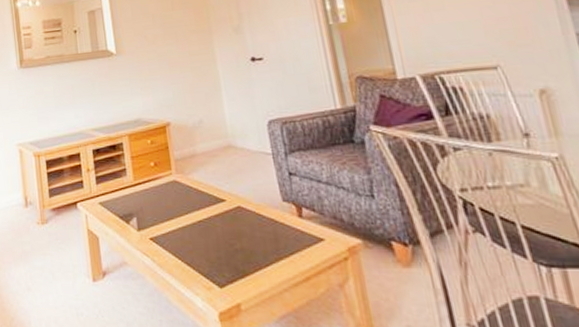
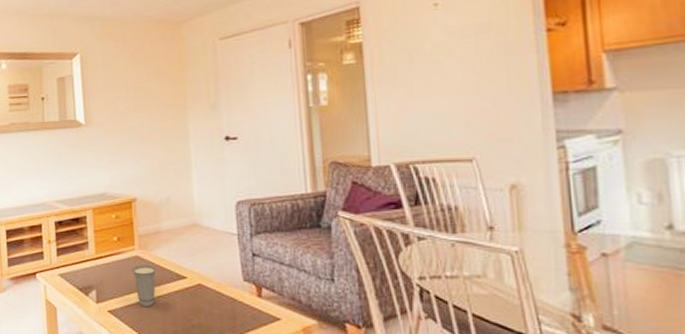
cup: none [170,189,196,233] -> present [132,265,157,308]

